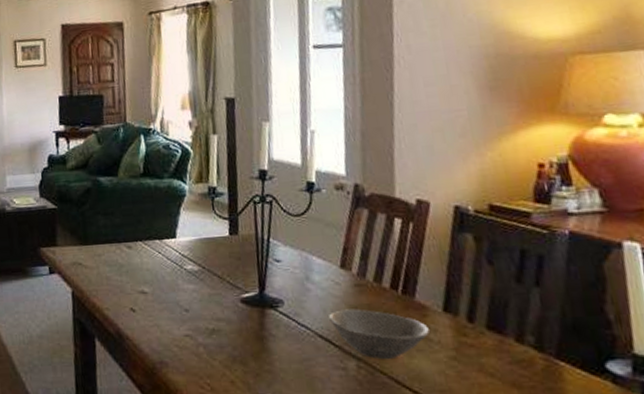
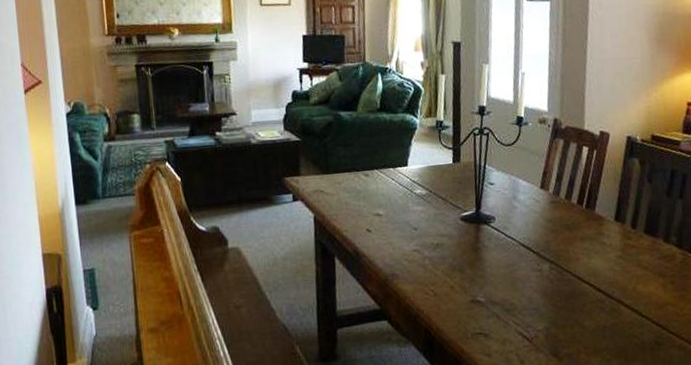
bowl: present [329,309,431,360] -> none [530,221,605,262]

